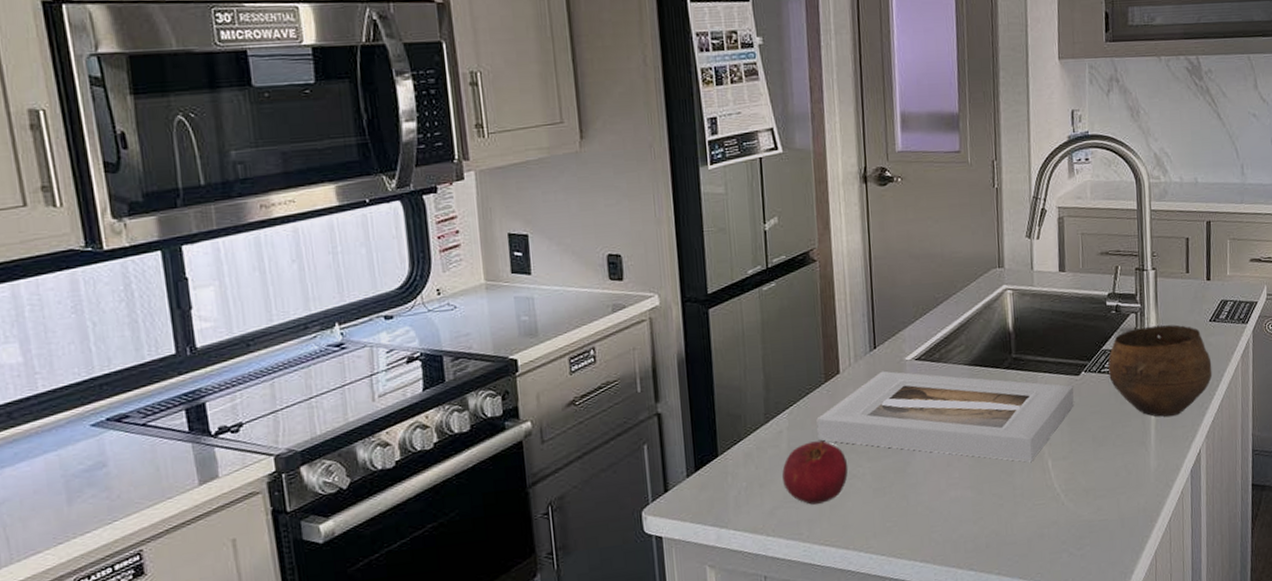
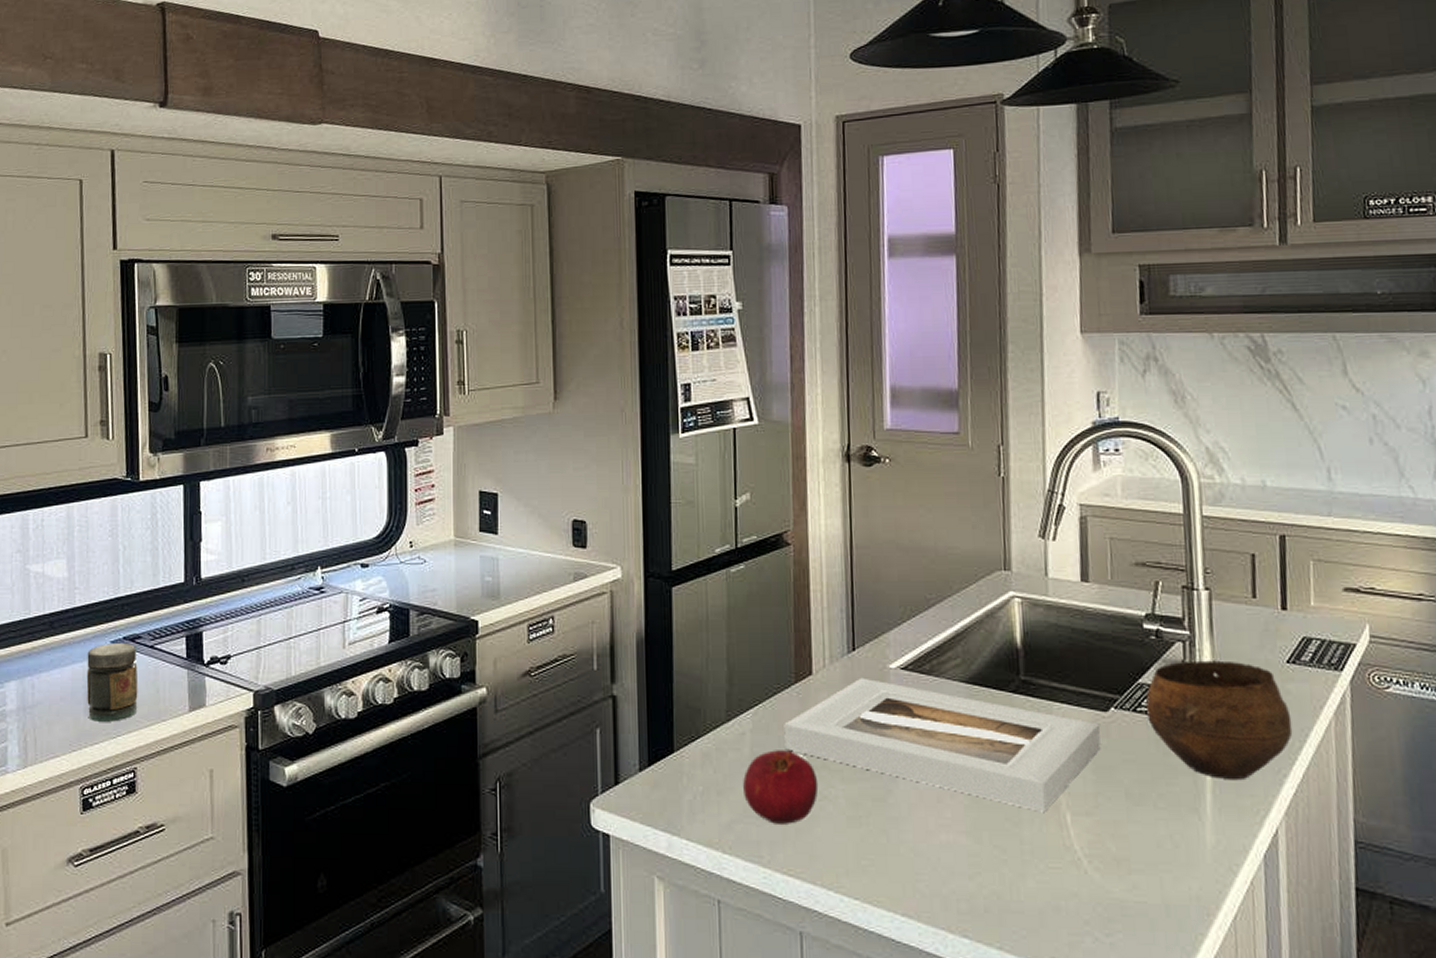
jar: none [62,424,136,510] -> present [86,642,138,722]

